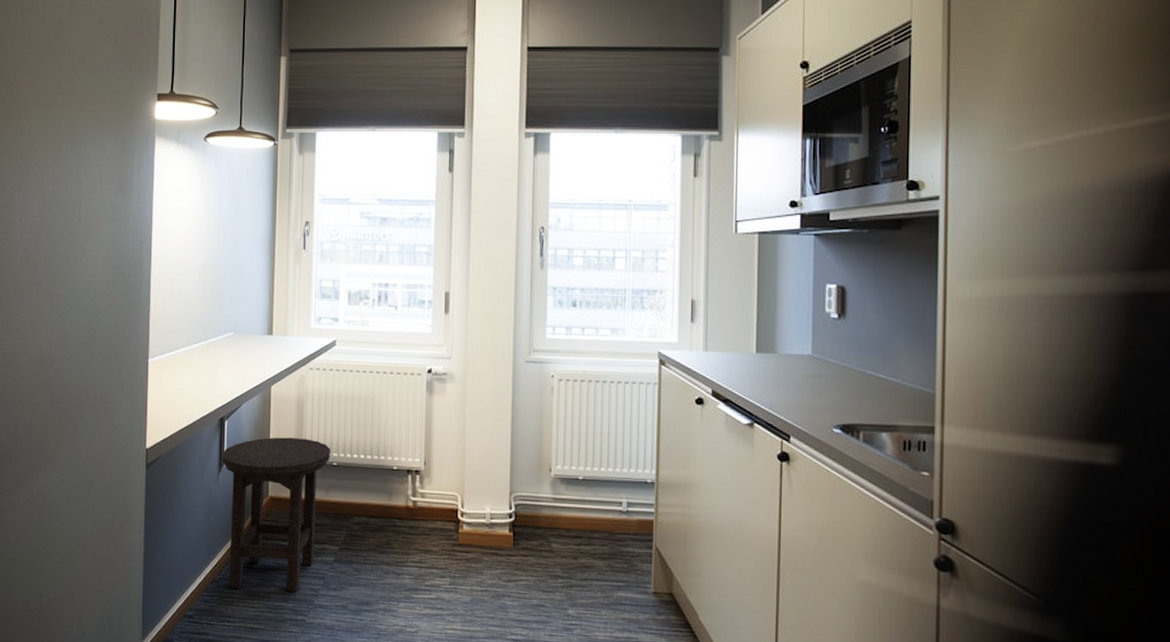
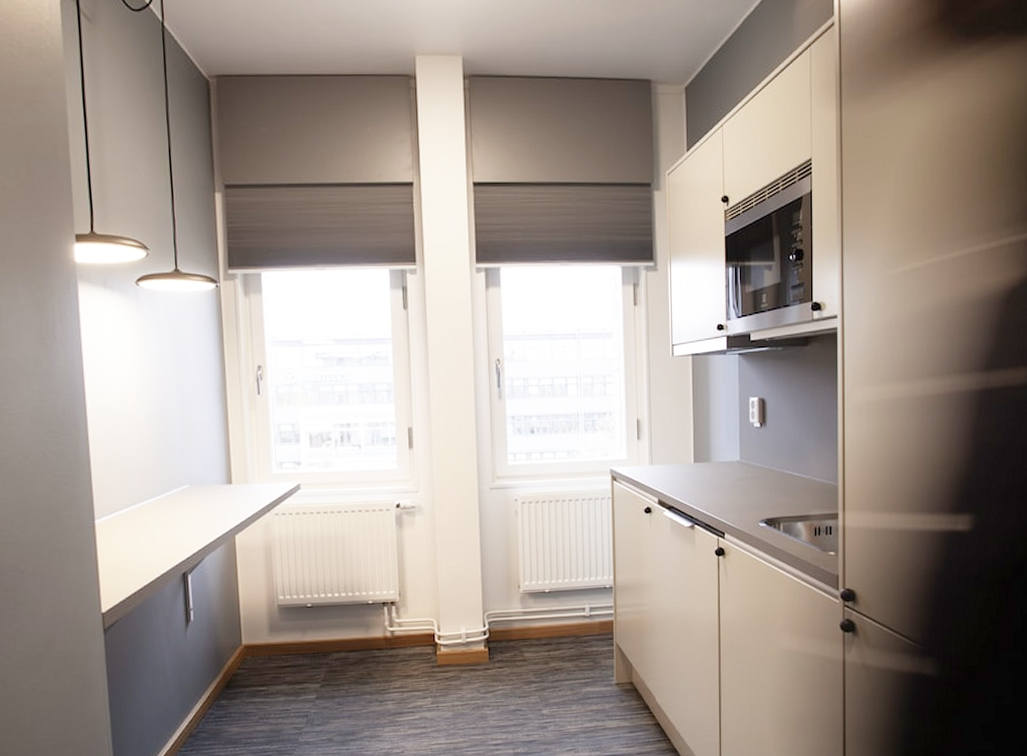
stool: present [221,437,330,593] -> none [187,584,304,740]

